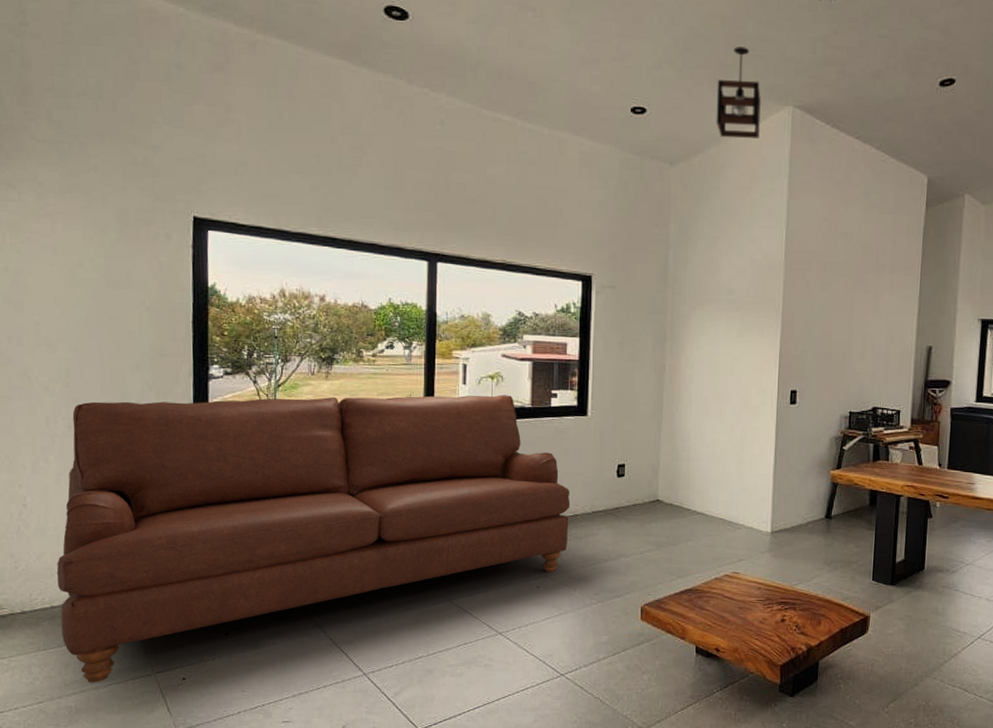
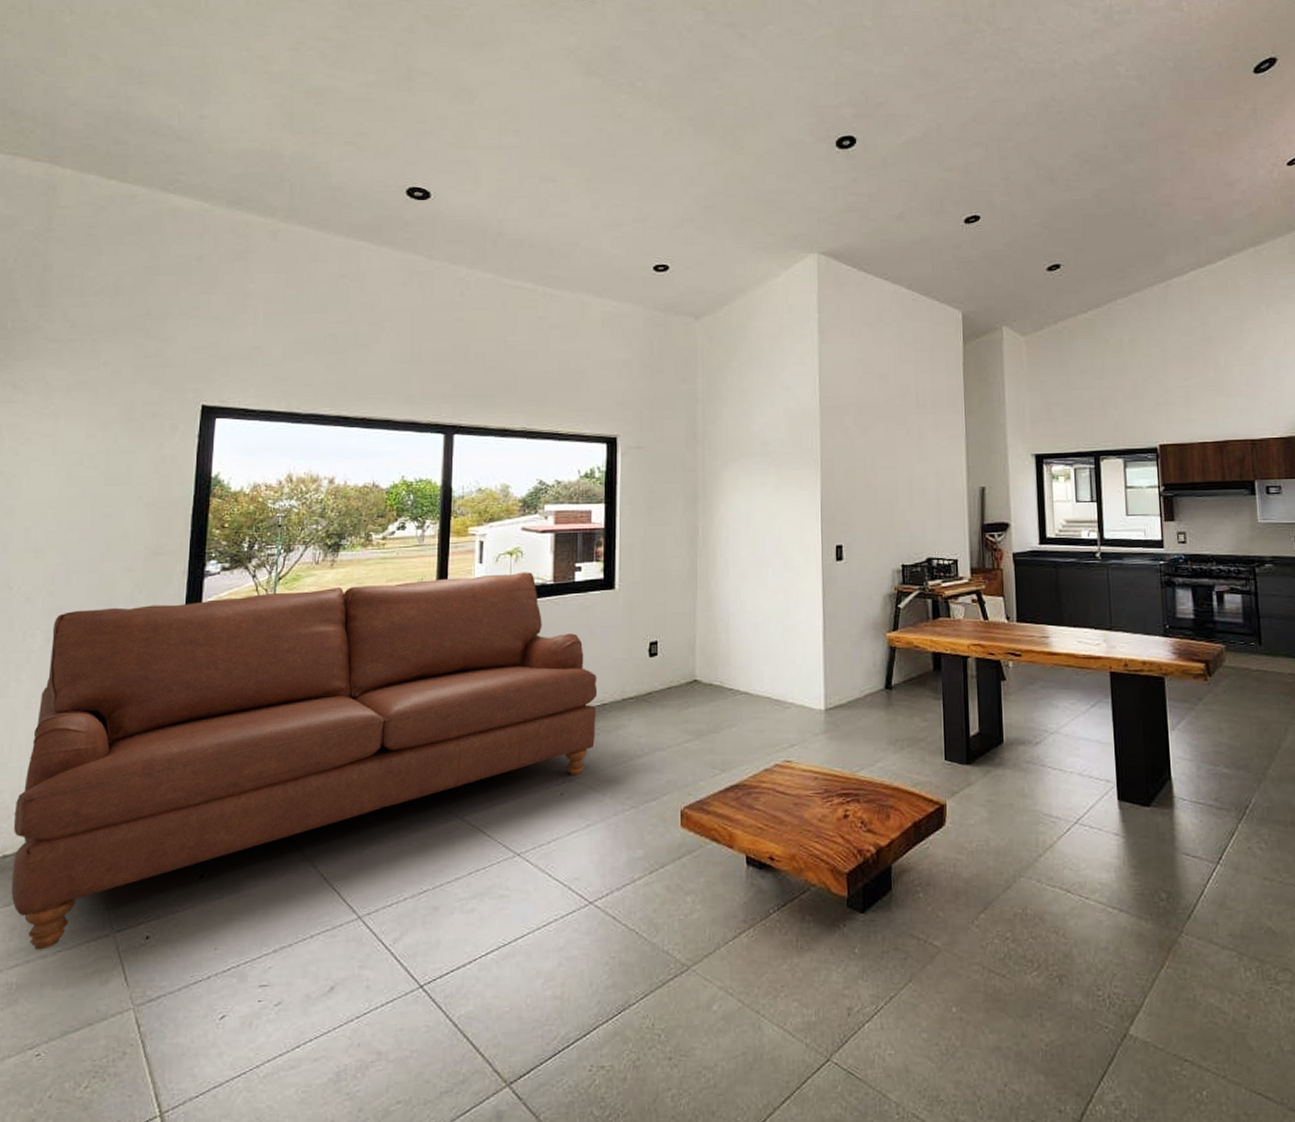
pendant light: present [716,46,761,139] -> none [739,200,785,289]

